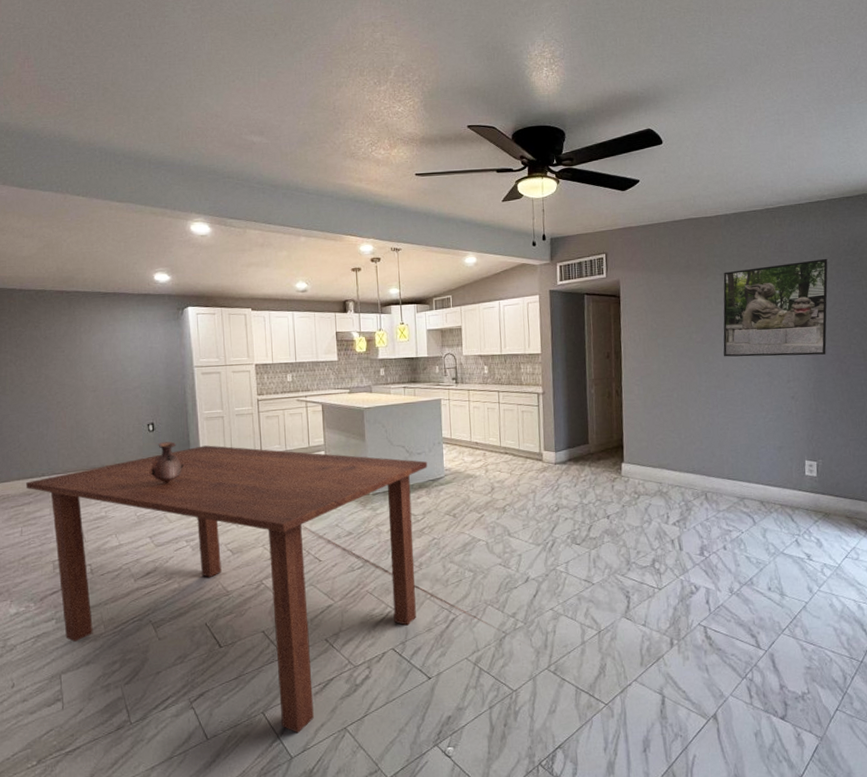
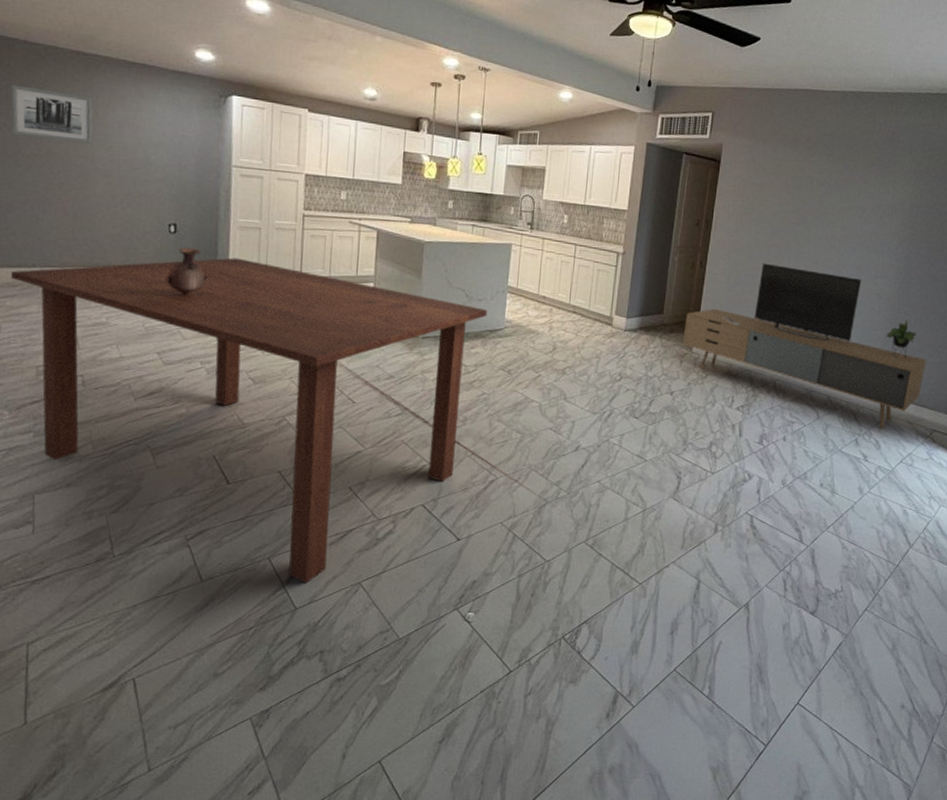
wall art: none [12,326,80,368] -> present [10,84,93,144]
media console: none [610,383,854,527] -> present [682,263,927,429]
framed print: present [723,258,828,357] -> none [817,153,937,255]

